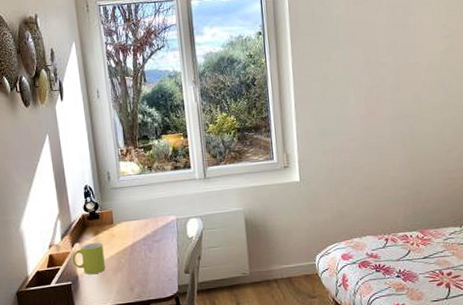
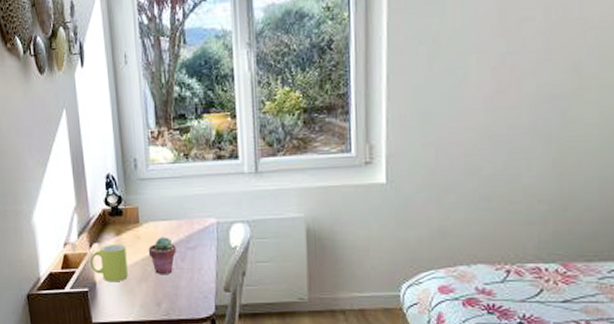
potted succulent: none [121,233,145,265] -> present [148,237,176,275]

